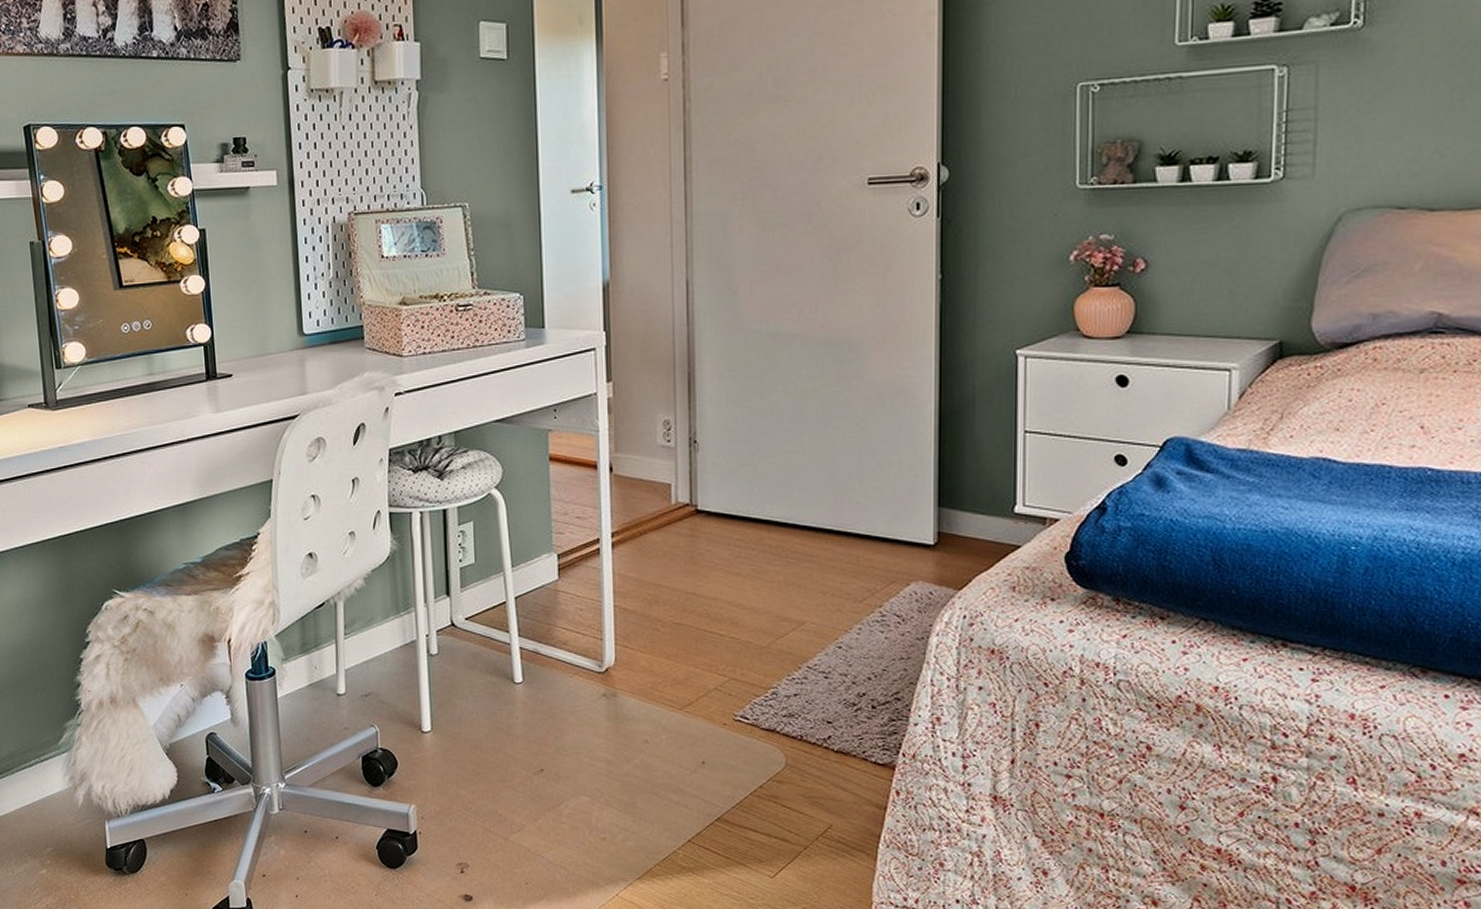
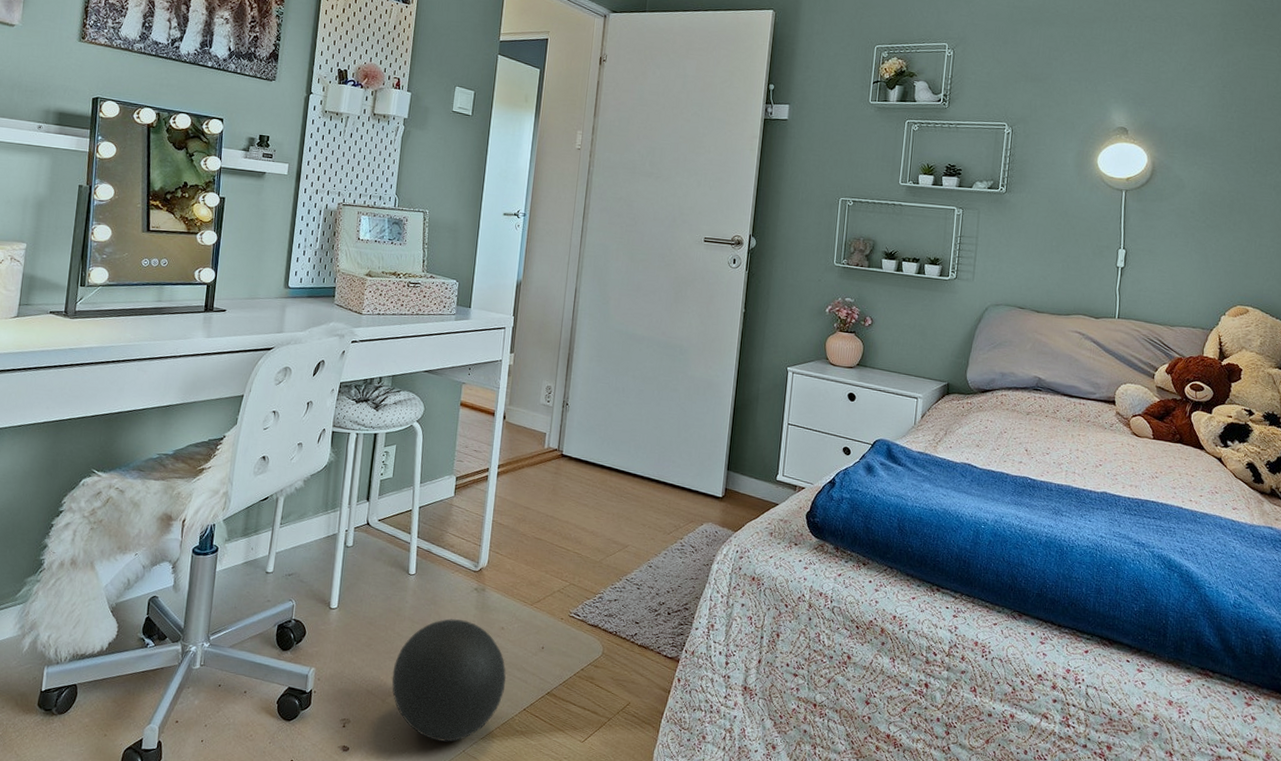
ball: none [512,733,660,885] -> present [391,618,506,742]

